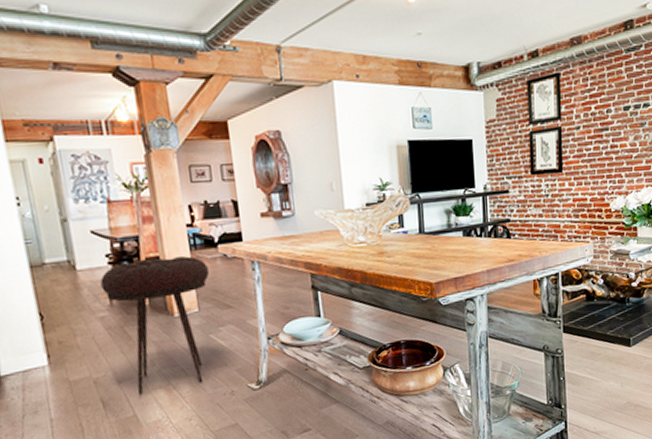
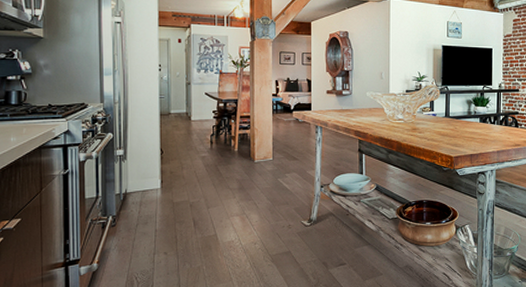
stool: present [100,256,210,395] -> none [206,117,285,219]

